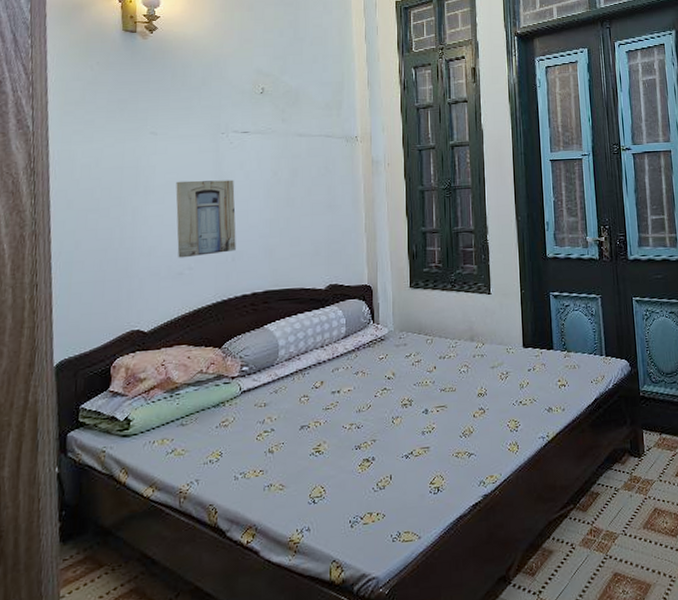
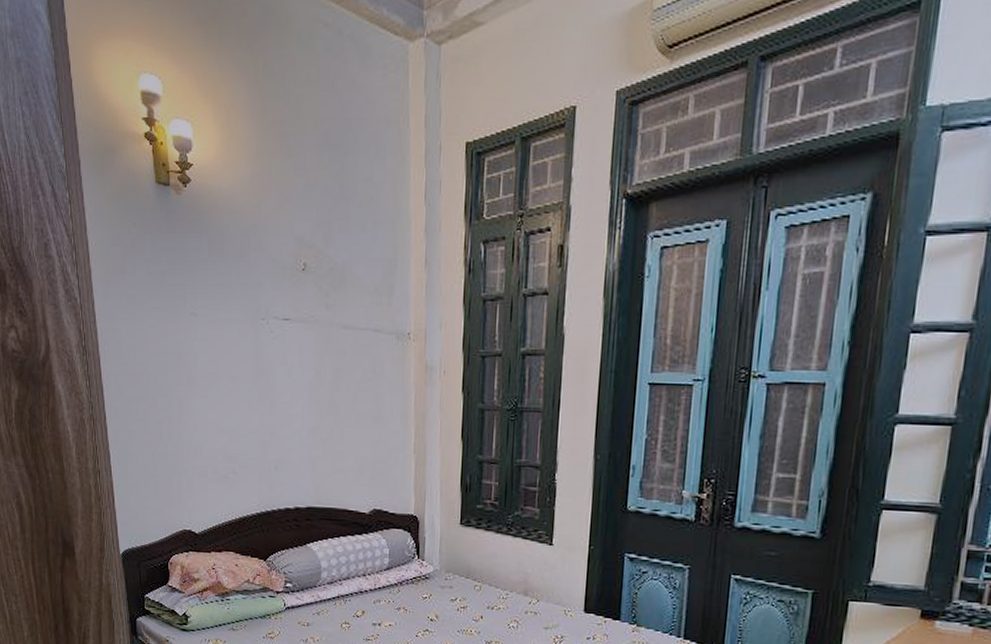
wall art: present [176,180,236,258] -> none [218,373,279,461]

